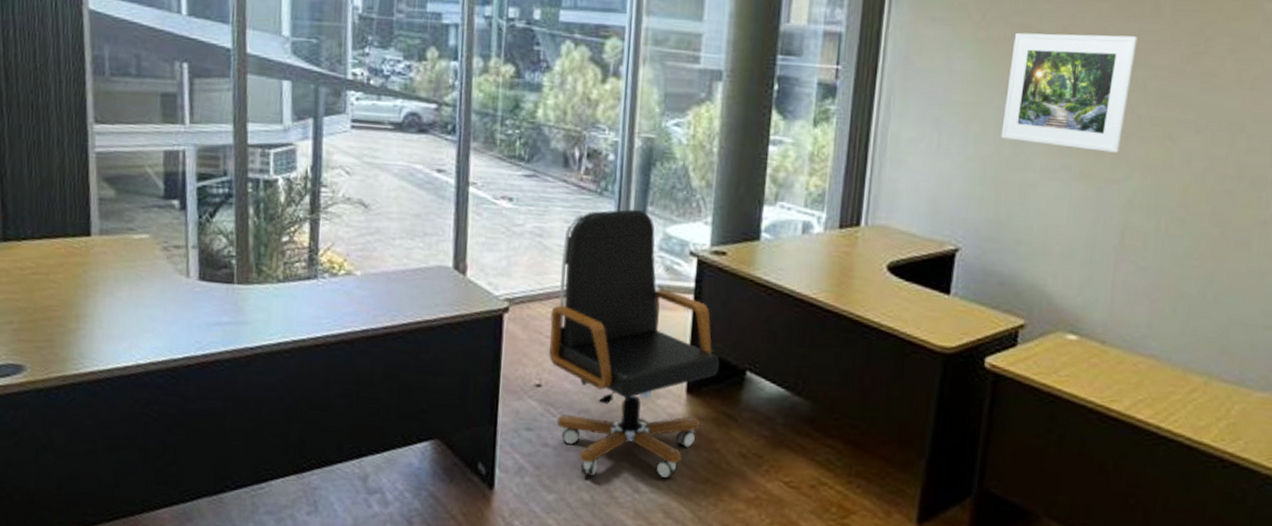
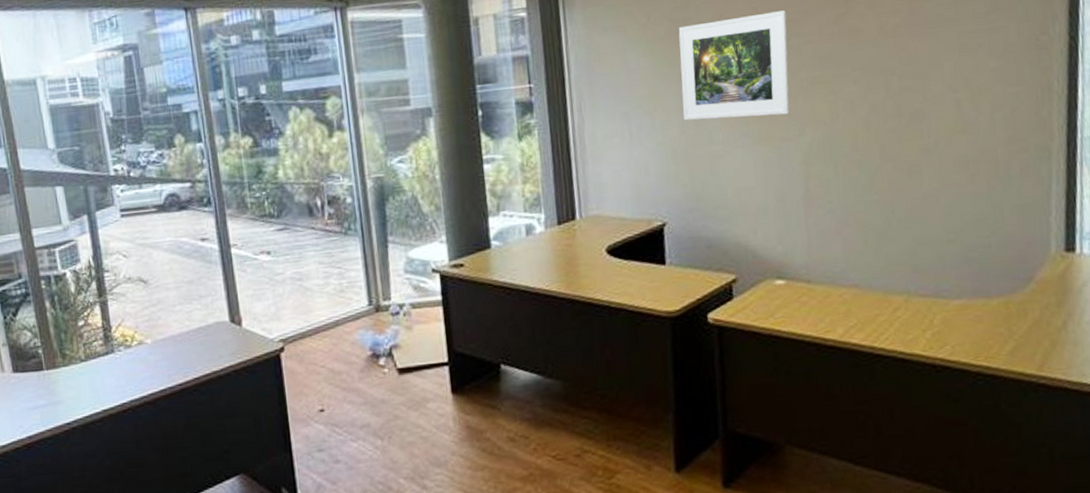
office chair: present [549,209,719,479] -> none [320,241,476,482]

